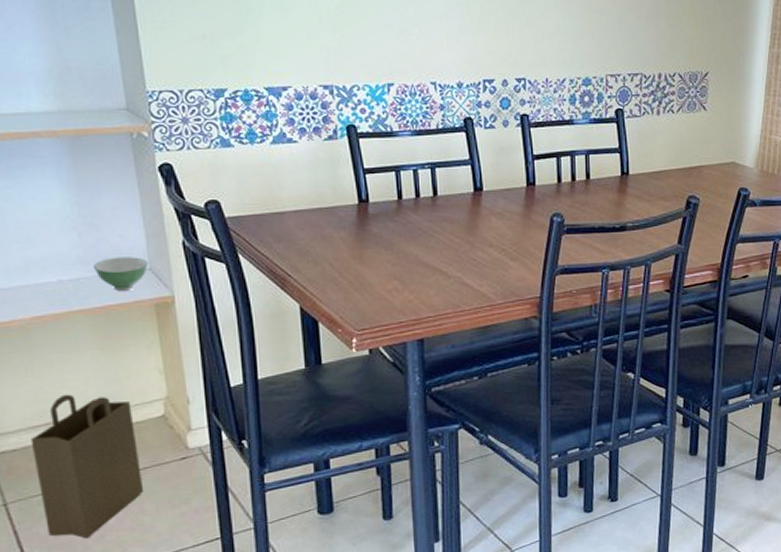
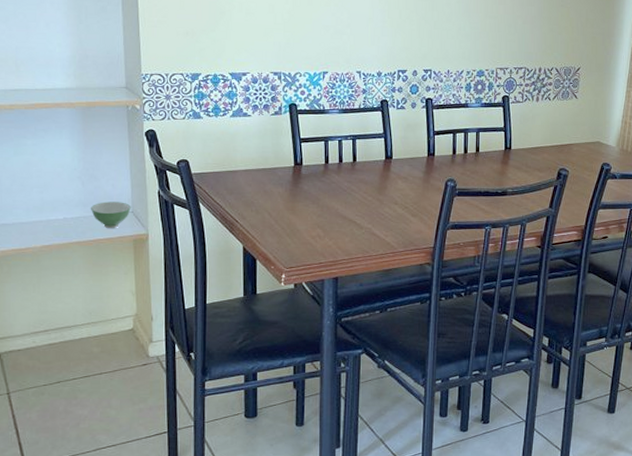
shopping bag: present [30,394,144,539] -> none [32,308,113,425]

